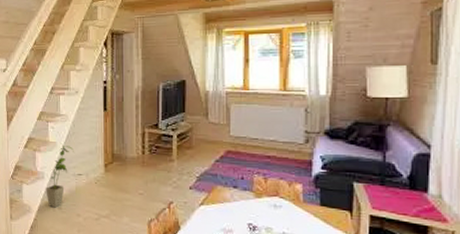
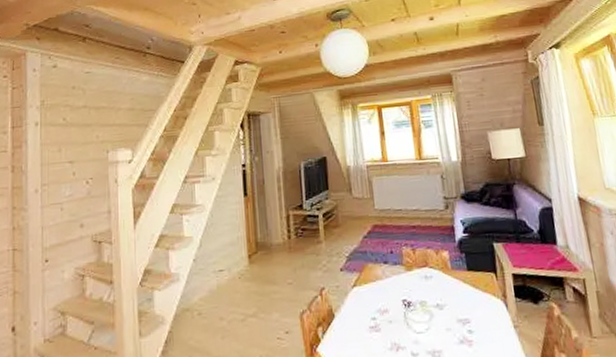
house plant: present [46,143,74,208] -> none [182,237,213,314]

